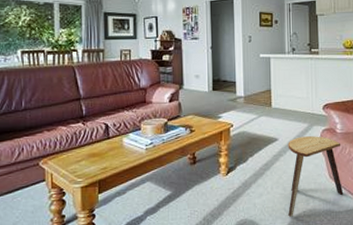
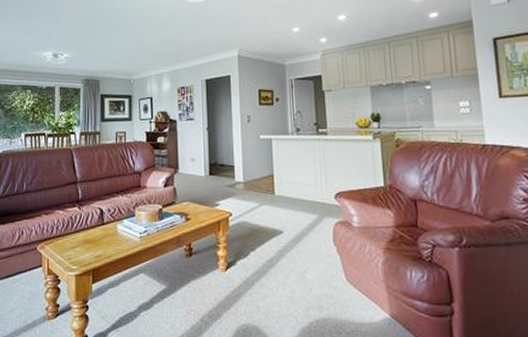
stool: present [288,136,344,217] -> none [294,230,365,326]

